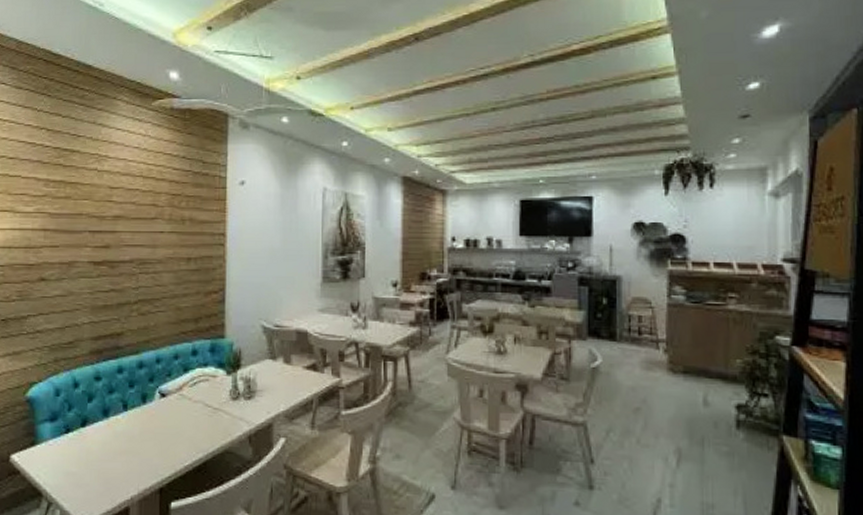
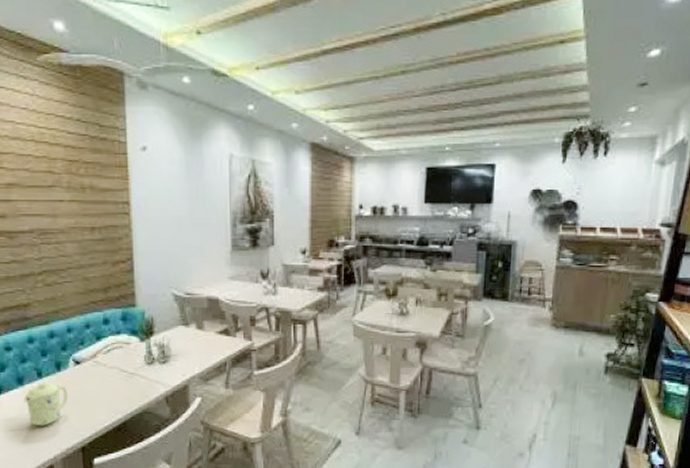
mug: none [107,414,151,463] -> present [23,382,68,426]

